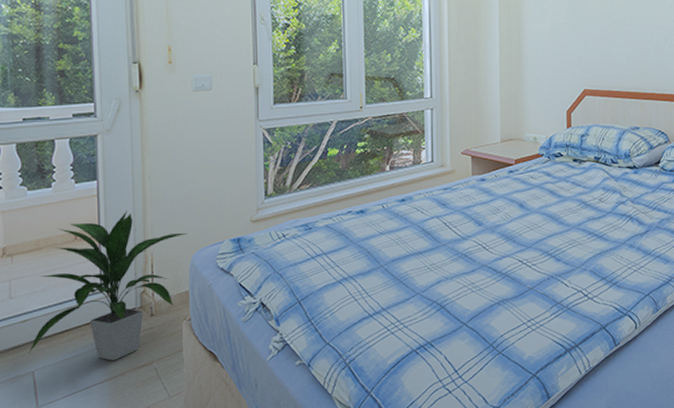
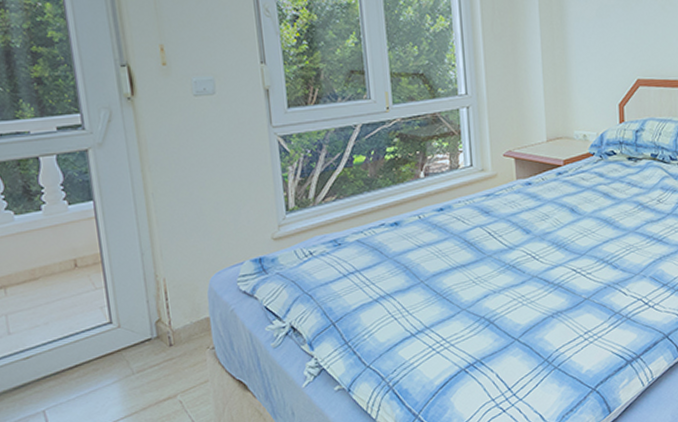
indoor plant: present [28,210,188,361] -> none [36,232,203,396]

